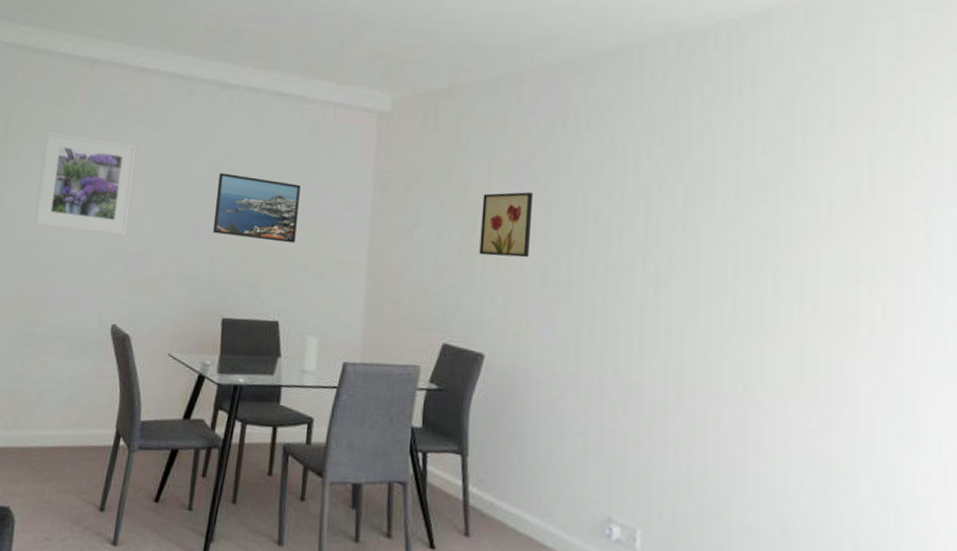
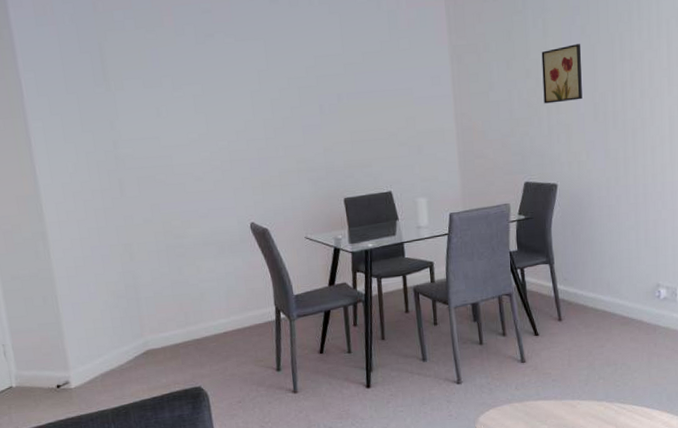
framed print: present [34,131,138,236] -> none [143,58,244,150]
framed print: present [213,173,300,243] -> none [315,70,393,127]

